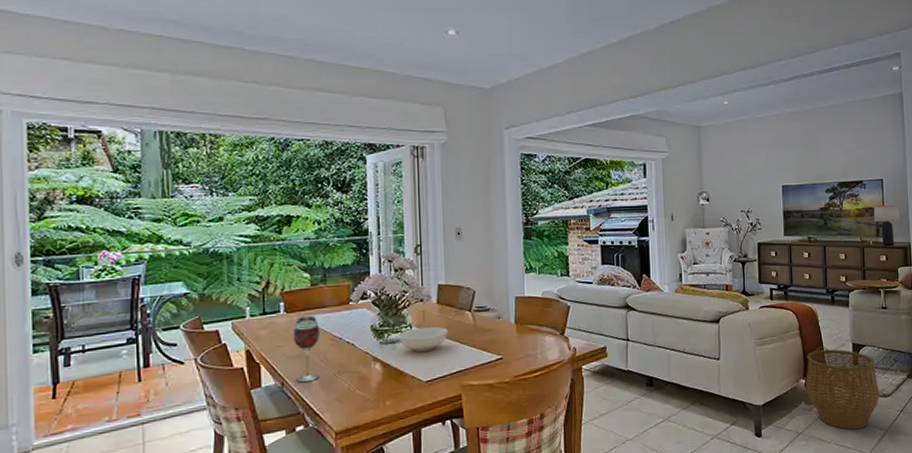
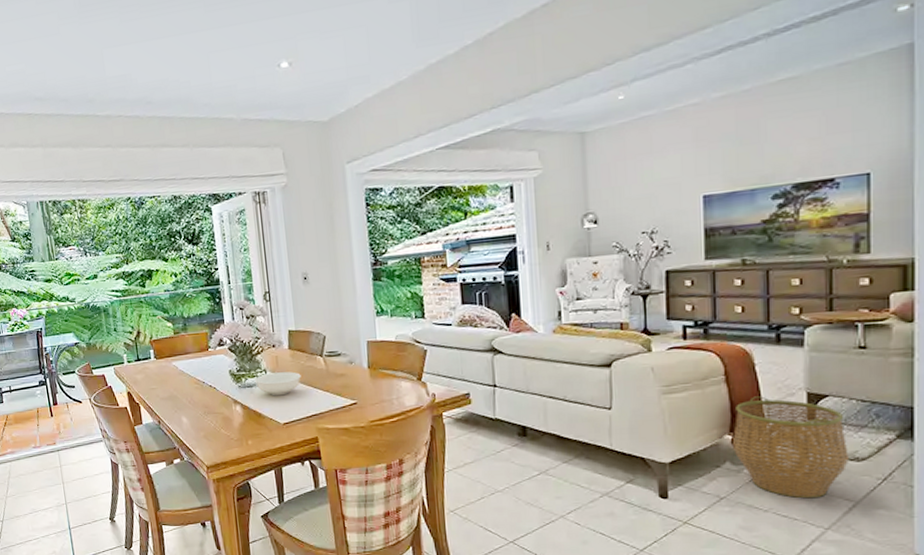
wineglass: present [293,316,320,383] -> none [163,362,189,422]
table lamp: present [873,204,901,247] -> none [850,206,899,266]

